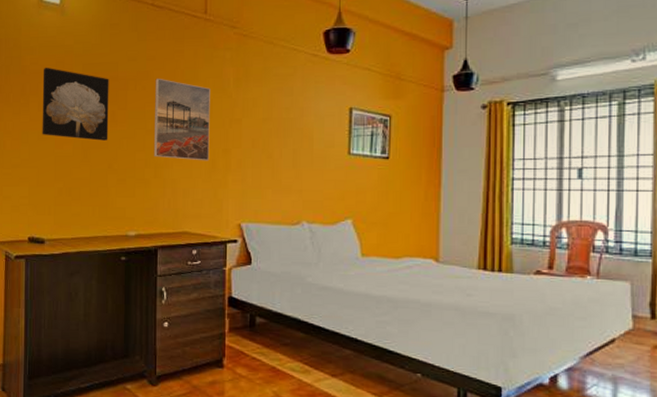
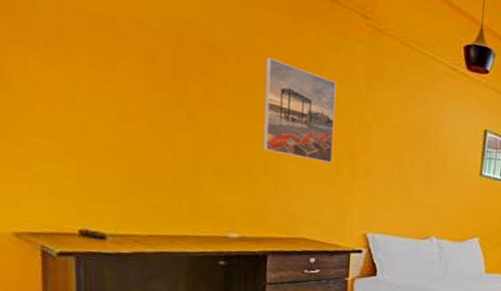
wall art: present [42,67,109,141] -> none [95,8,201,122]

